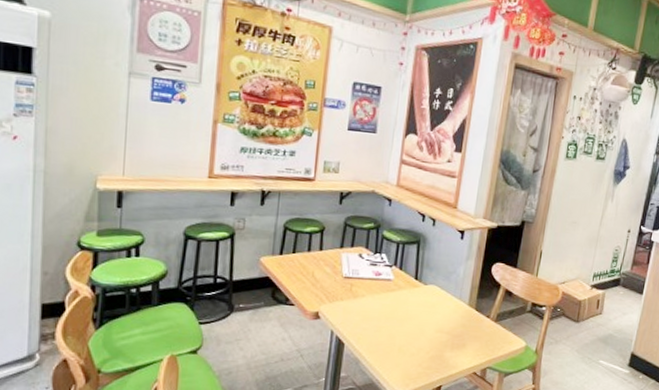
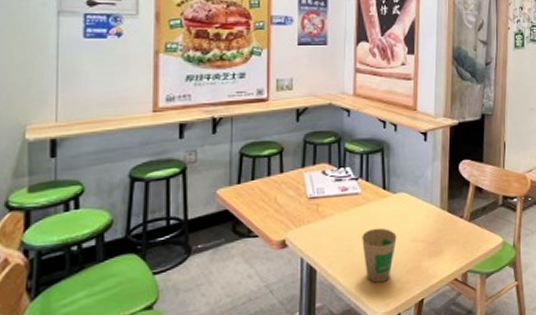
paper cup: none [389,314,423,364] -> present [362,228,397,283]

